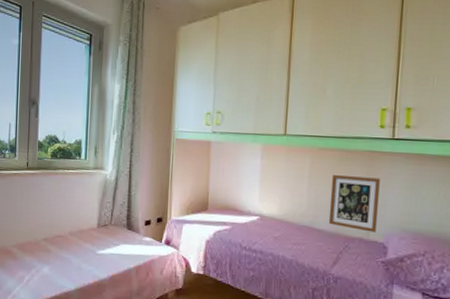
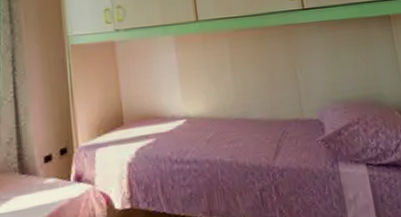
picture frame: present [328,174,380,233] -> none [254,51,309,112]

